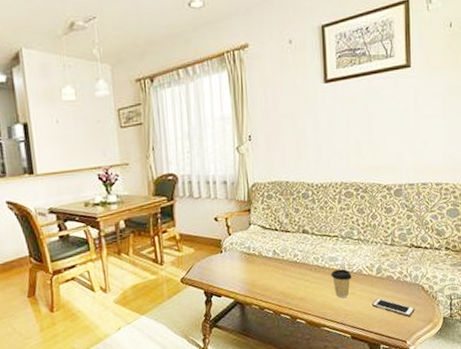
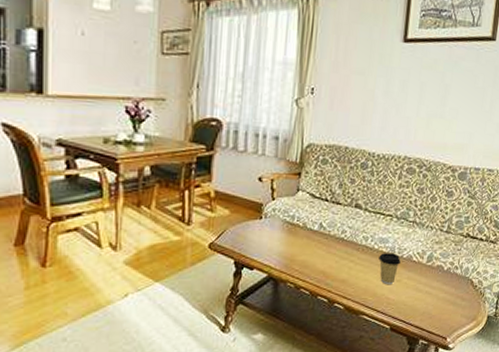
cell phone: present [372,298,415,317] -> none [417,288,461,312]

